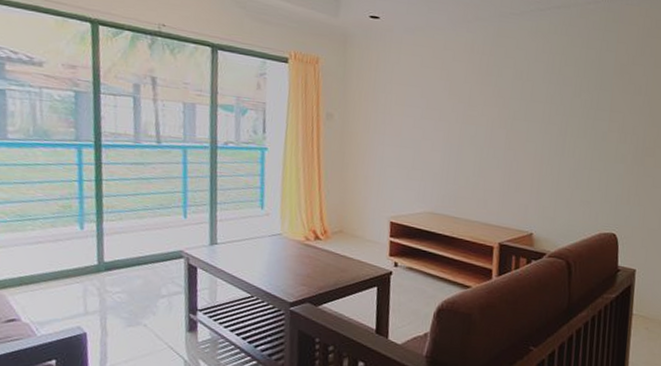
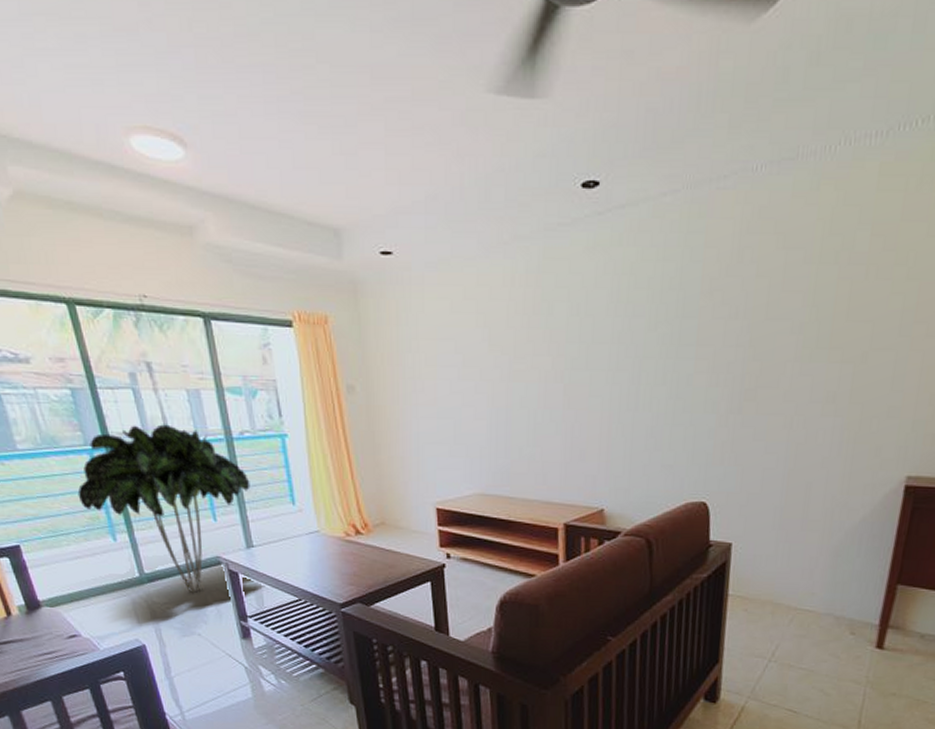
indoor plant: none [55,127,226,285] -> present [77,424,250,594]

